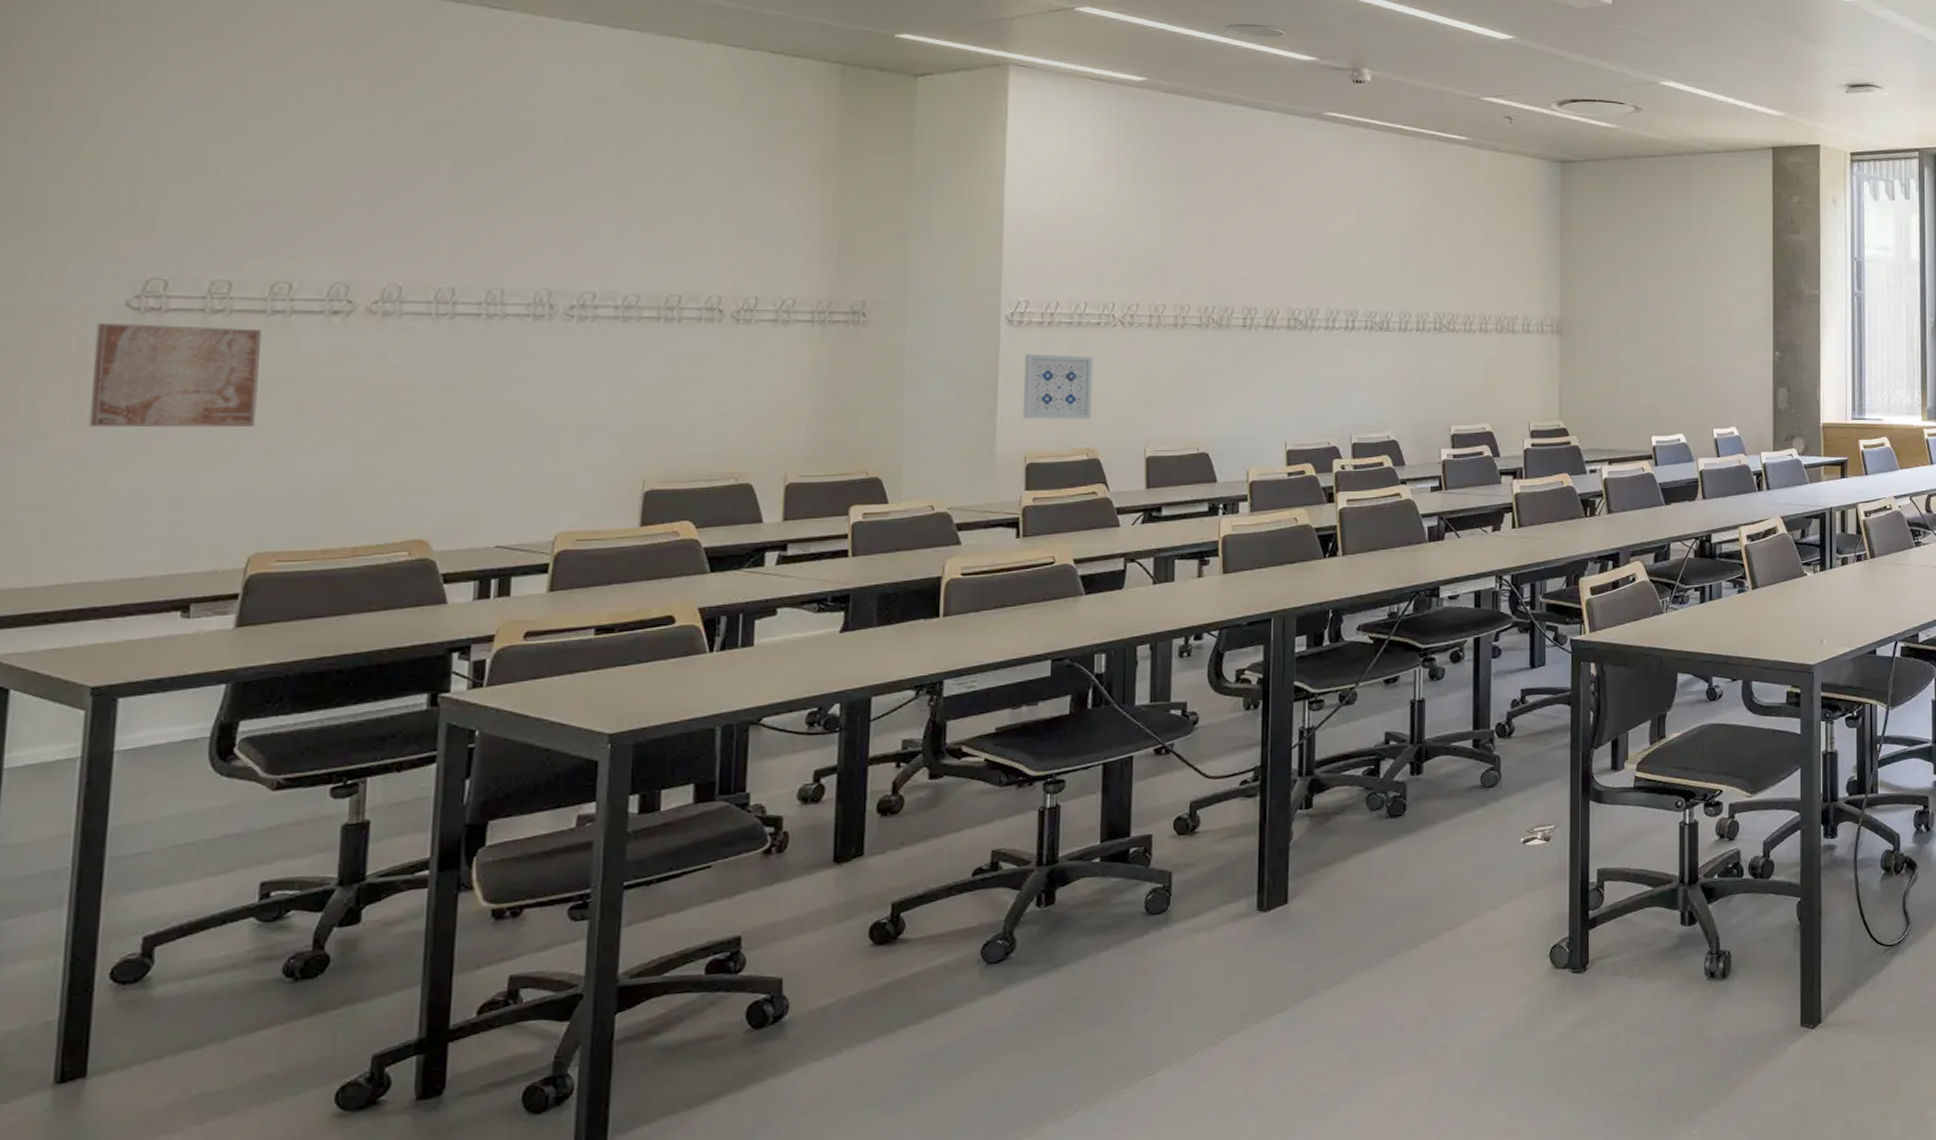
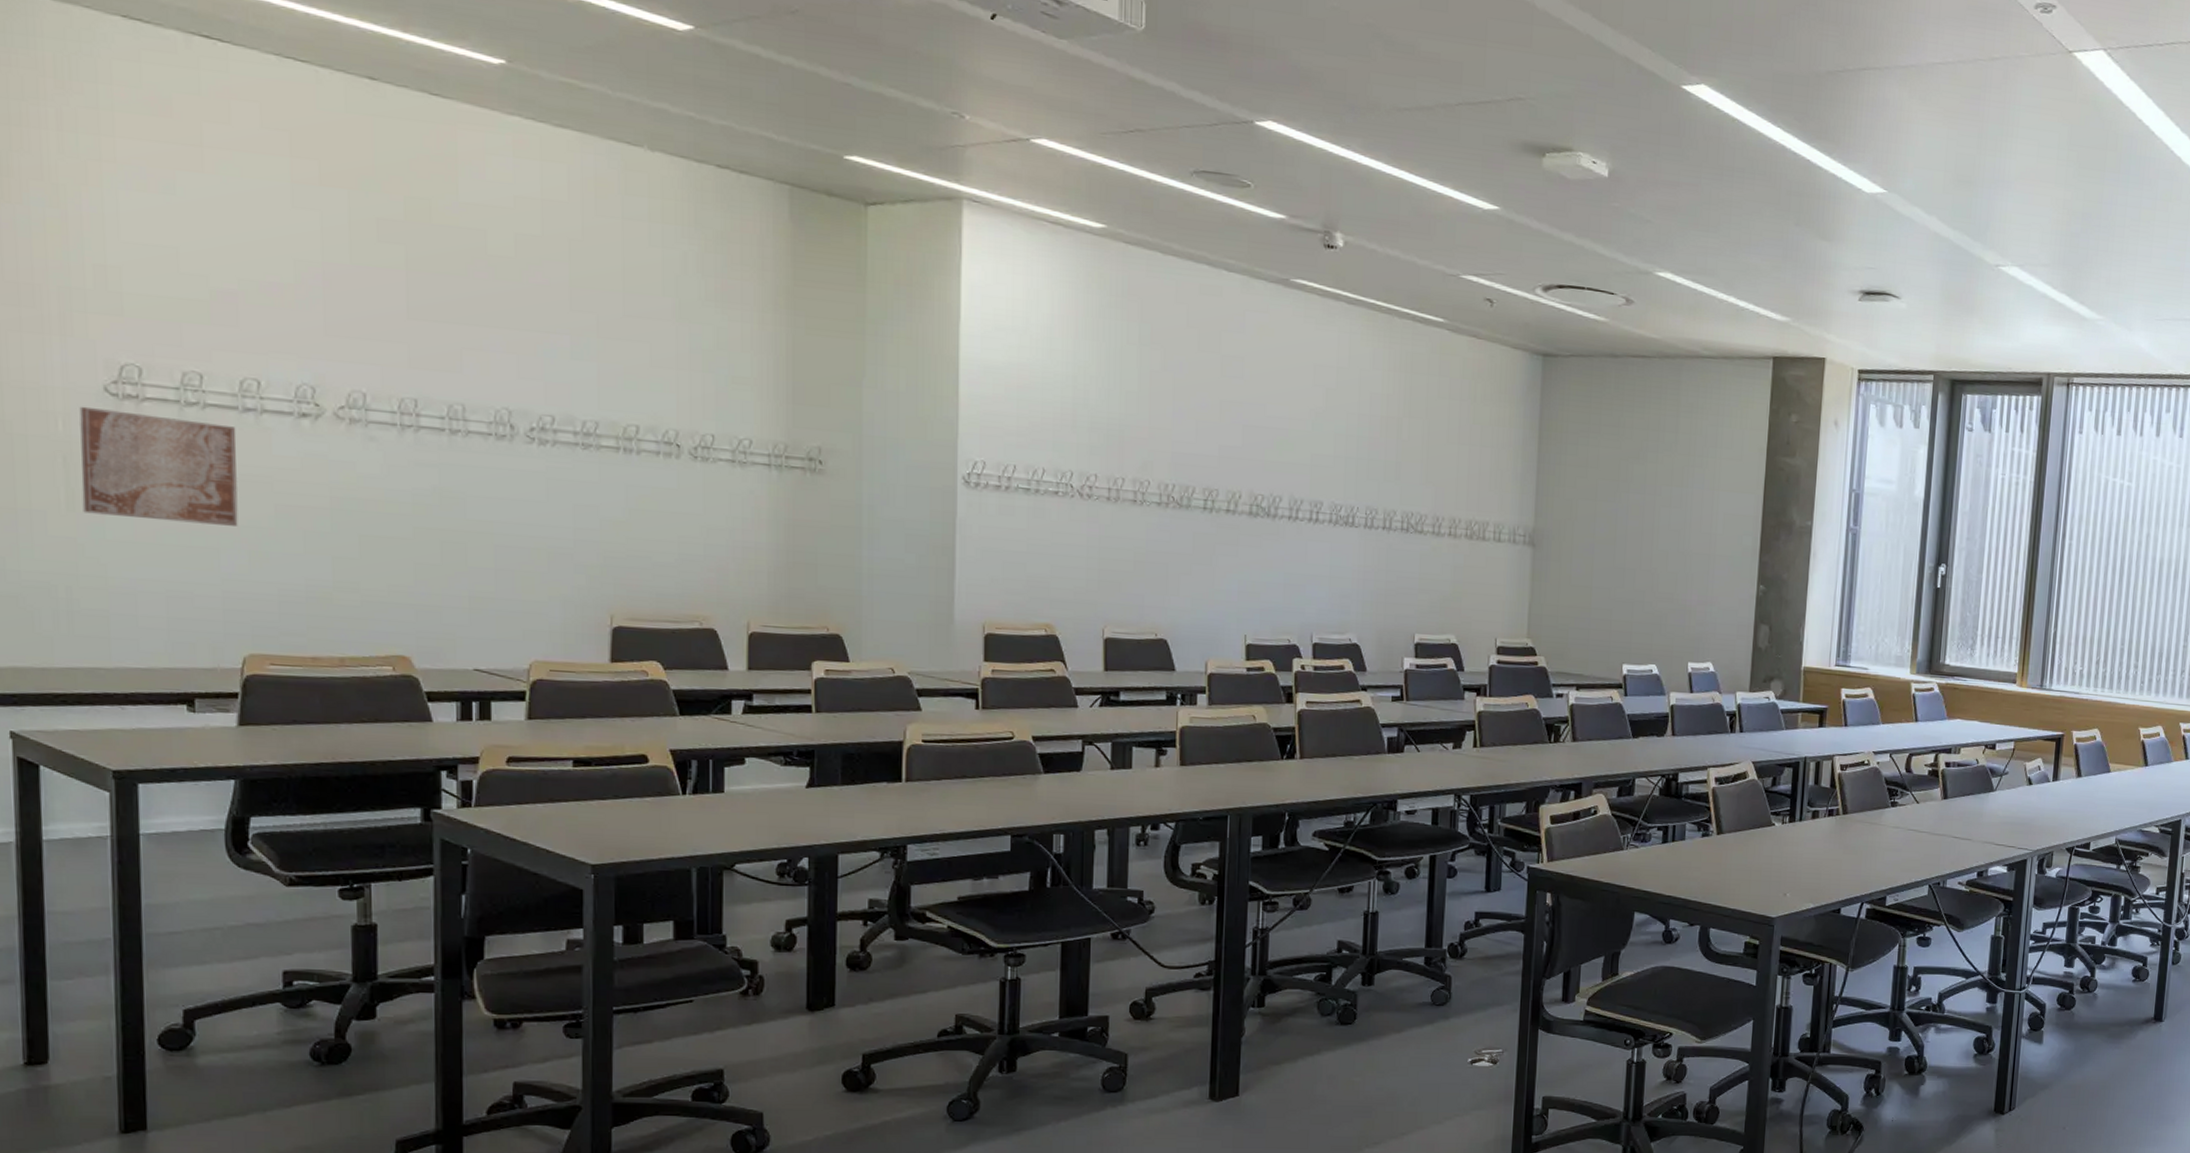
wall art: present [1023,354,1093,420] -> none [981,518,1051,594]

